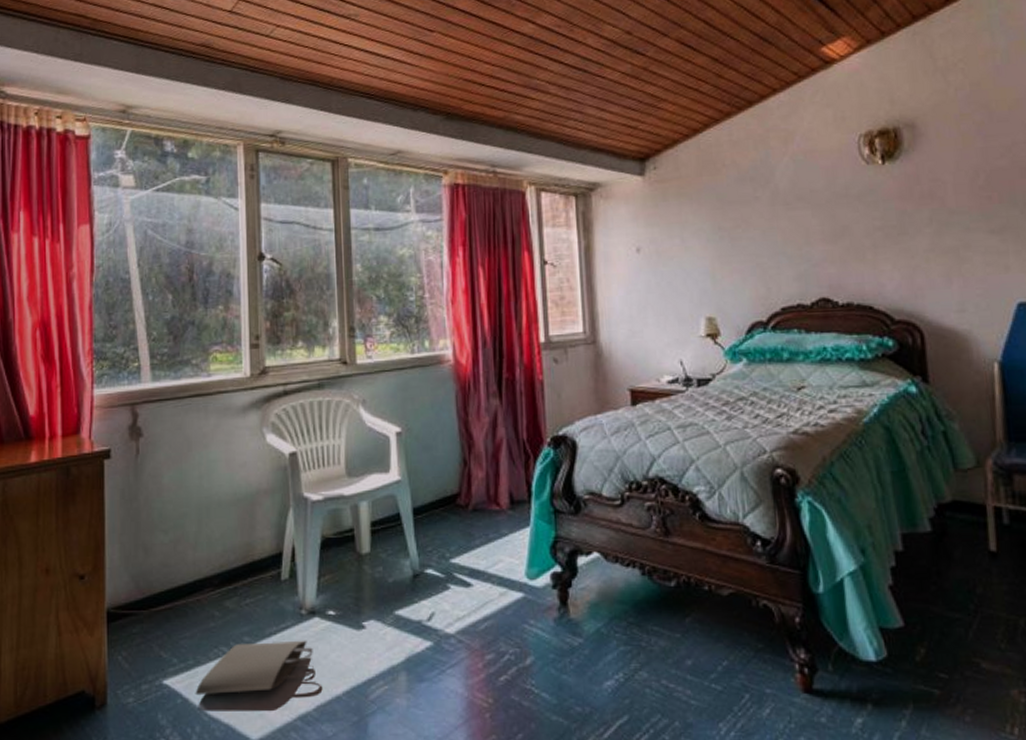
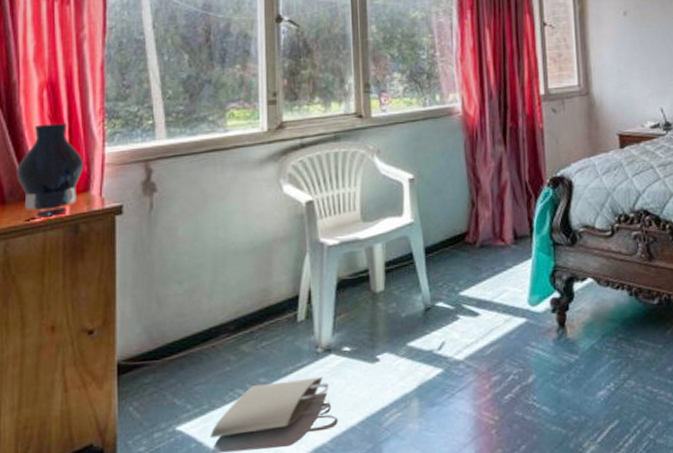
vase: none [13,363,74,459] -> present [17,123,83,218]

